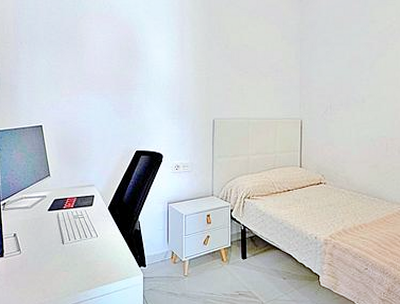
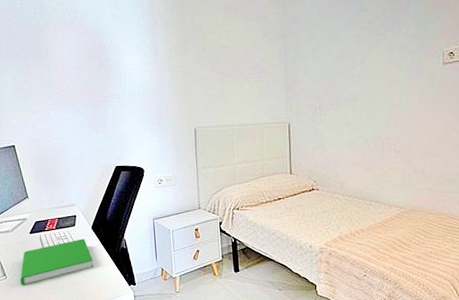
book: none [34,218,107,262] -> present [20,238,94,286]

